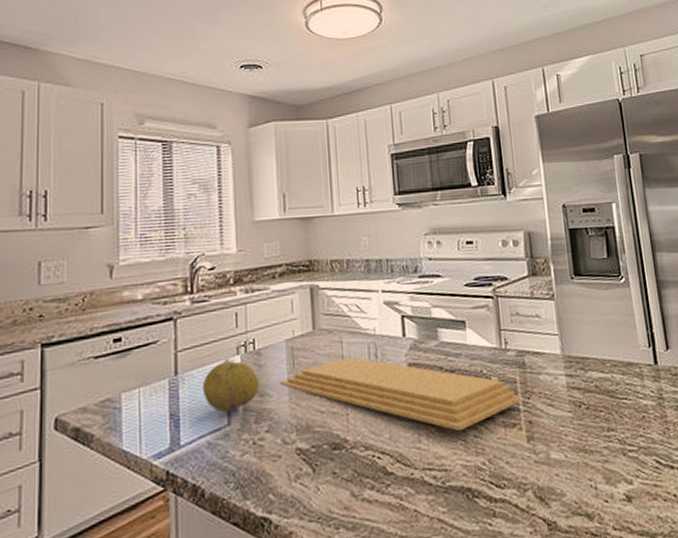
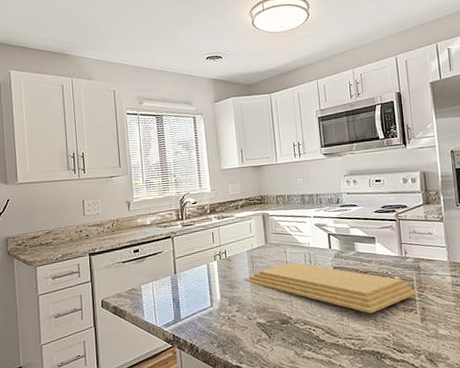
fruit: present [202,361,260,413] -> none [192,265,231,298]

